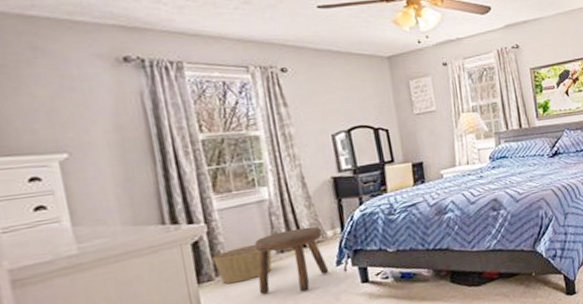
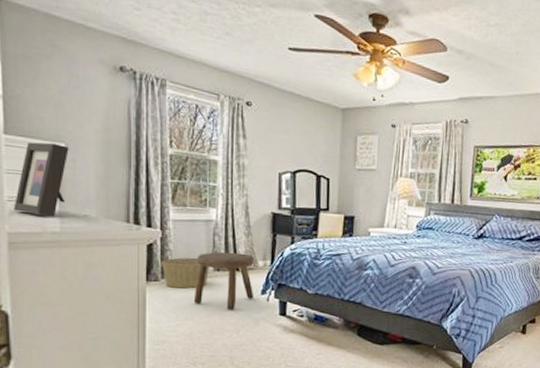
picture frame: none [11,155,80,243] -> present [13,141,69,217]

